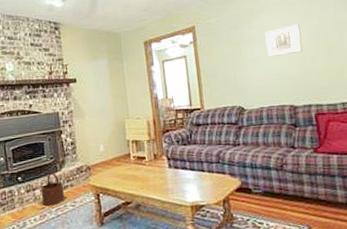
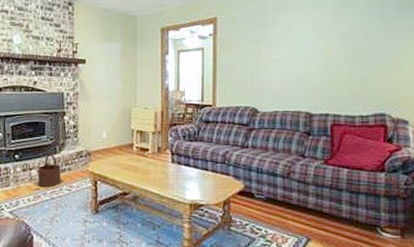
wall art: present [264,24,302,58] -> none [290,28,328,60]

